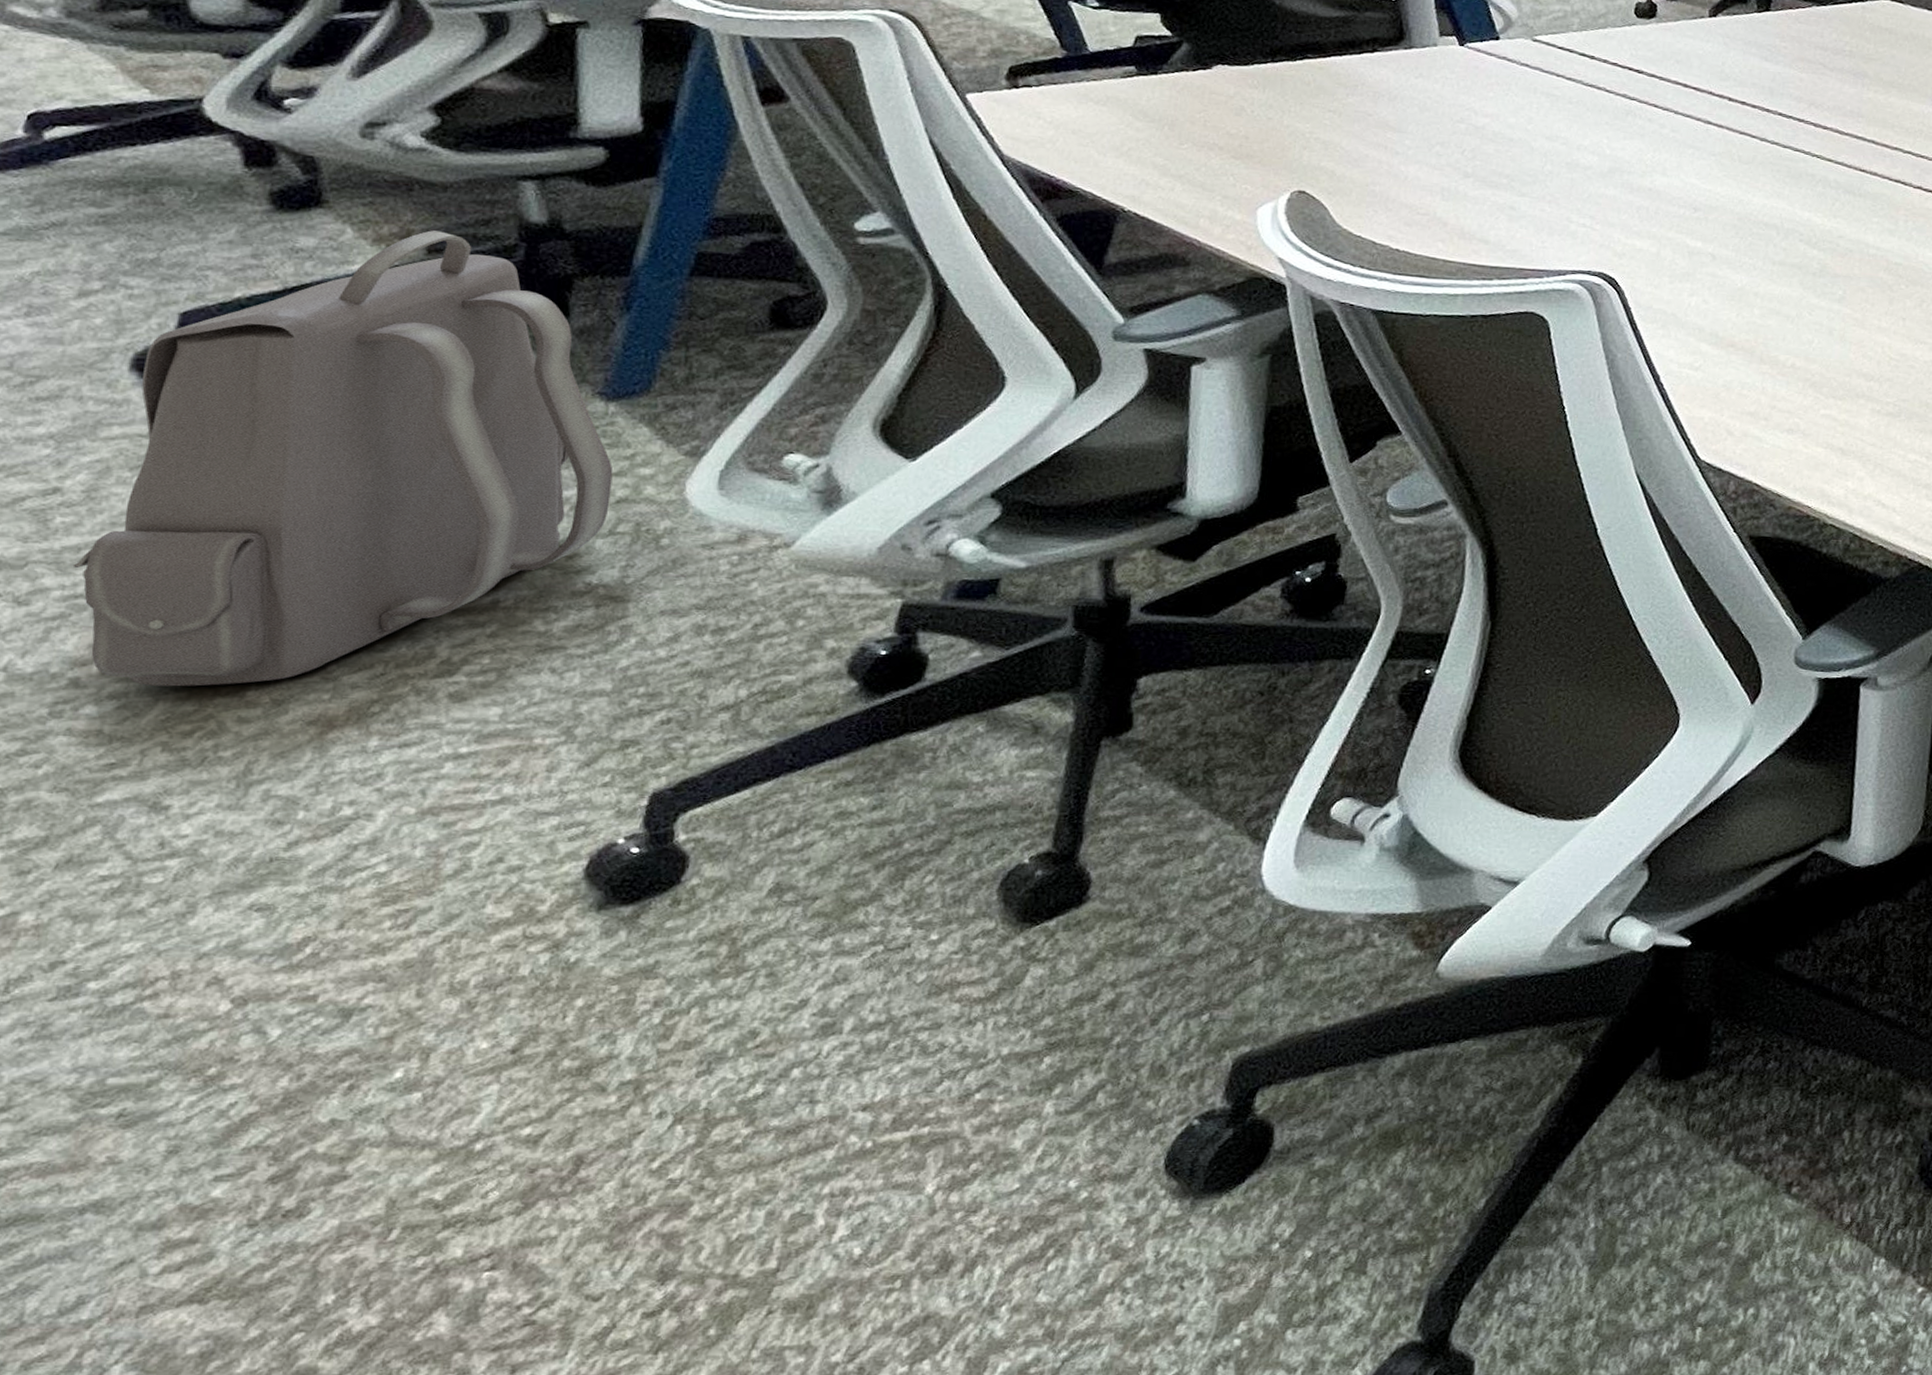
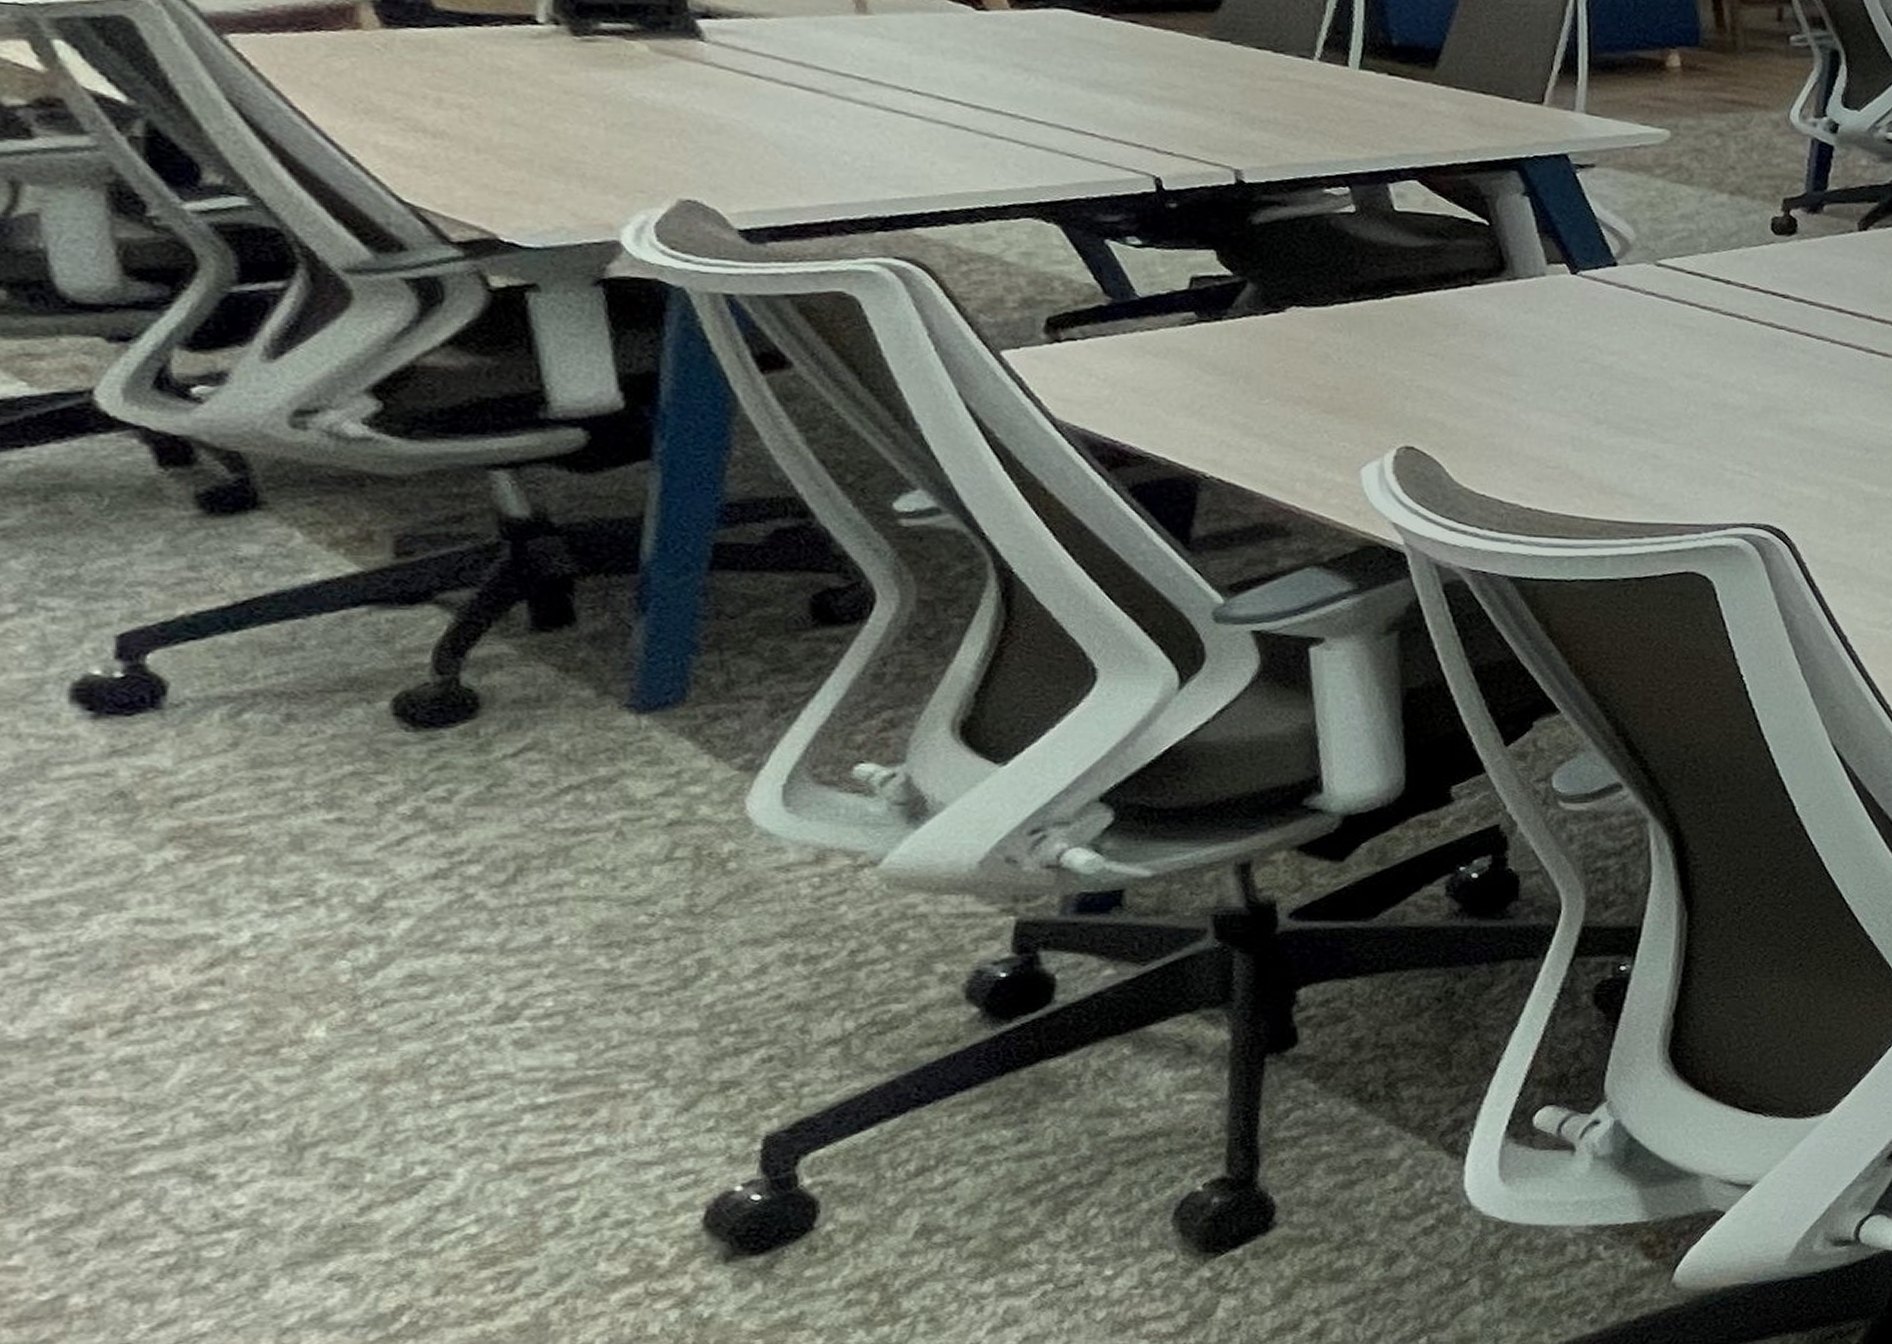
backpack: present [72,230,613,687] -> none [48,531,661,1047]

